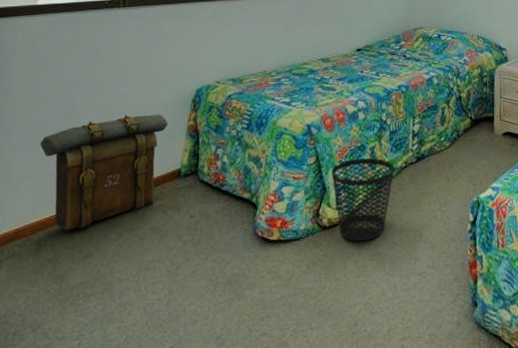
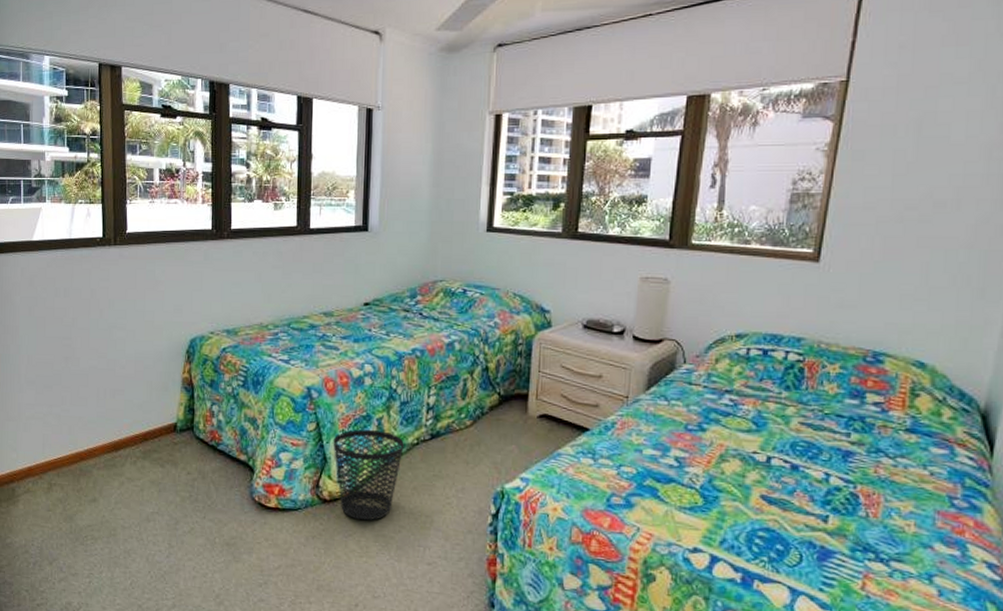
backpack: present [39,114,168,231] -> none [44,362,163,474]

